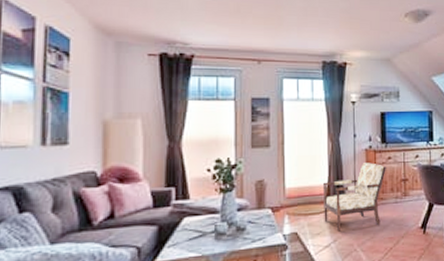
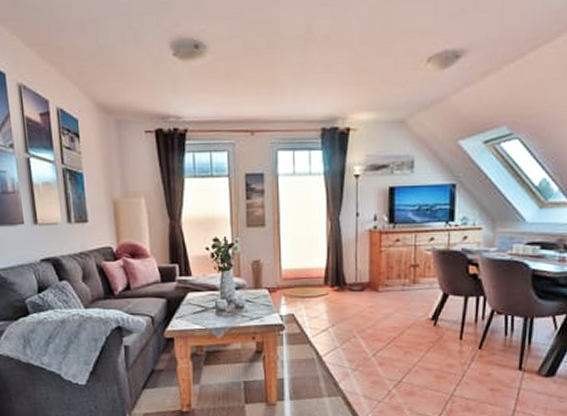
armchair: present [322,163,387,232] -> none [320,245,394,317]

